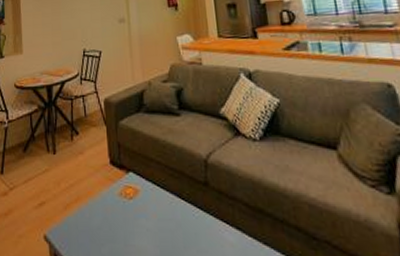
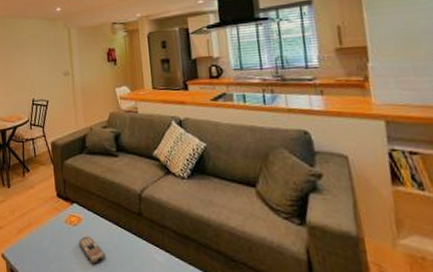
remote control: none [135,211,167,245] -> present [79,236,106,263]

